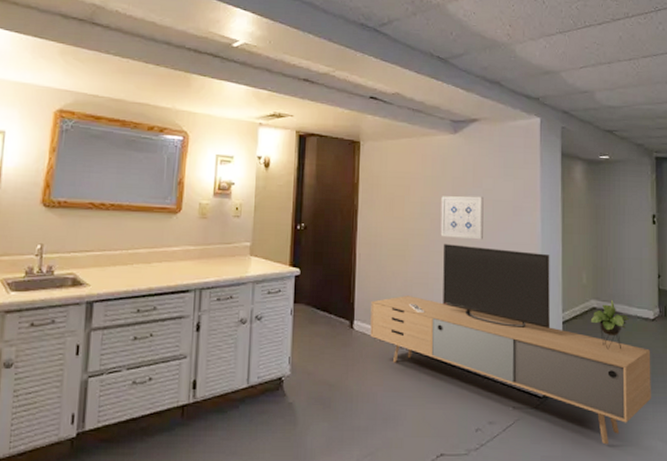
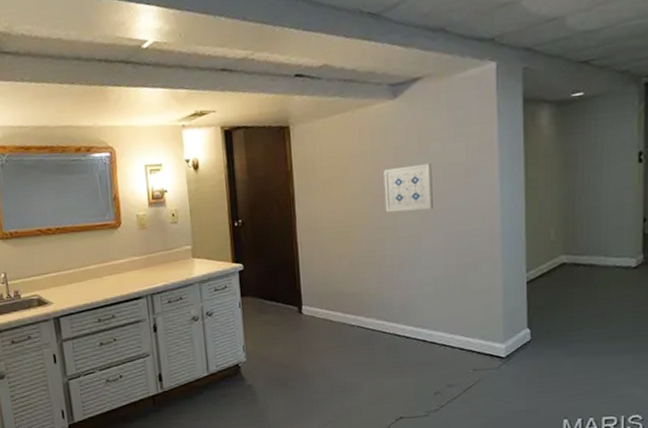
media console: present [370,244,651,445] -> none [317,213,632,396]

